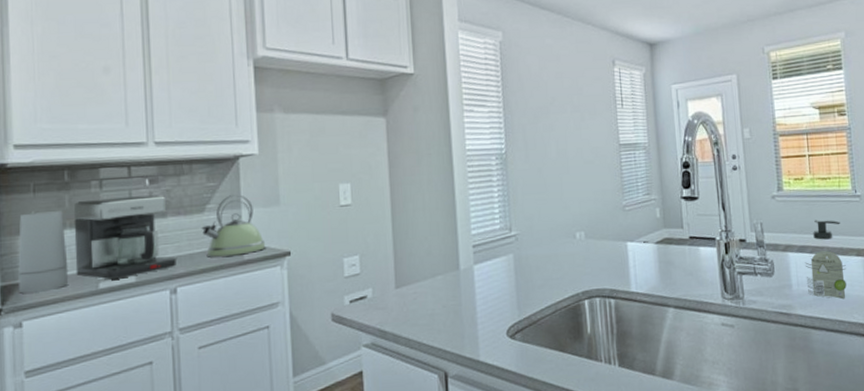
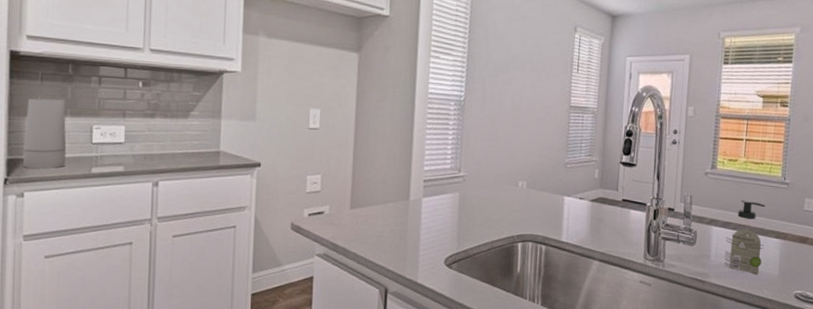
coffee maker: present [74,195,176,280] -> none [72,93,160,167]
kettle: present [201,194,266,258] -> none [184,105,240,161]

